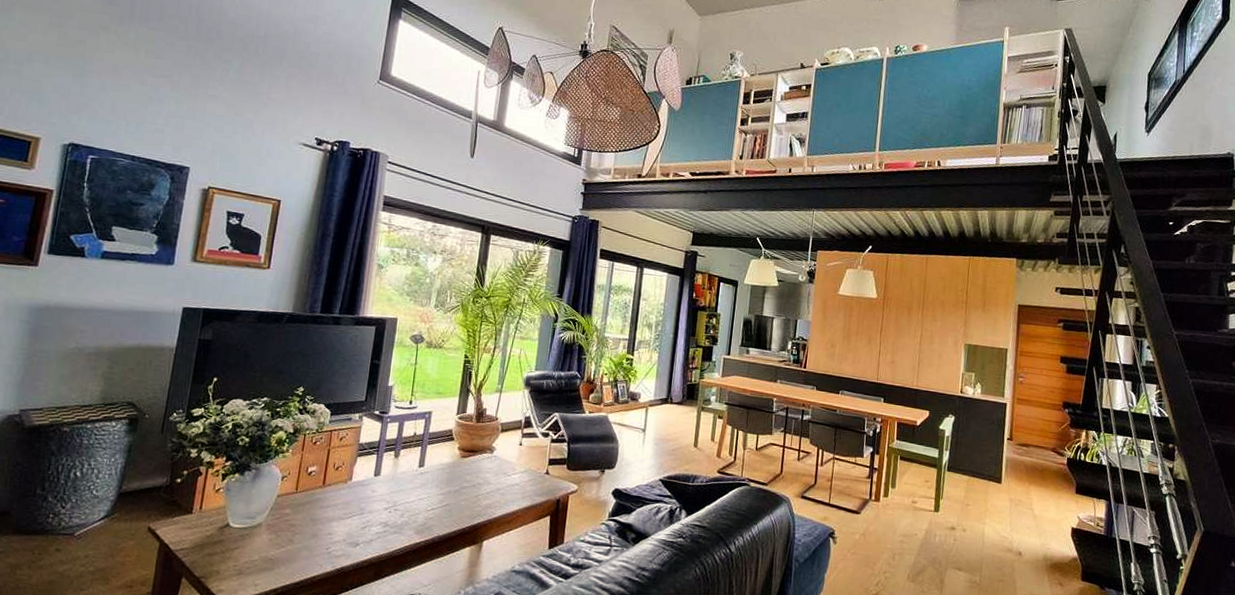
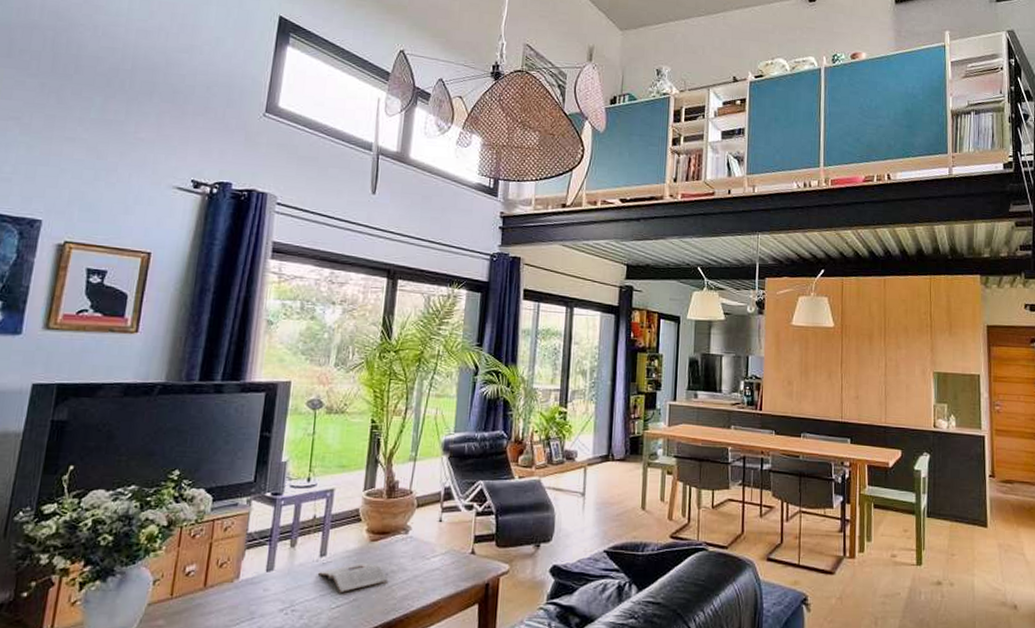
magazine: none [417,474,475,498] -> present [318,562,388,592]

